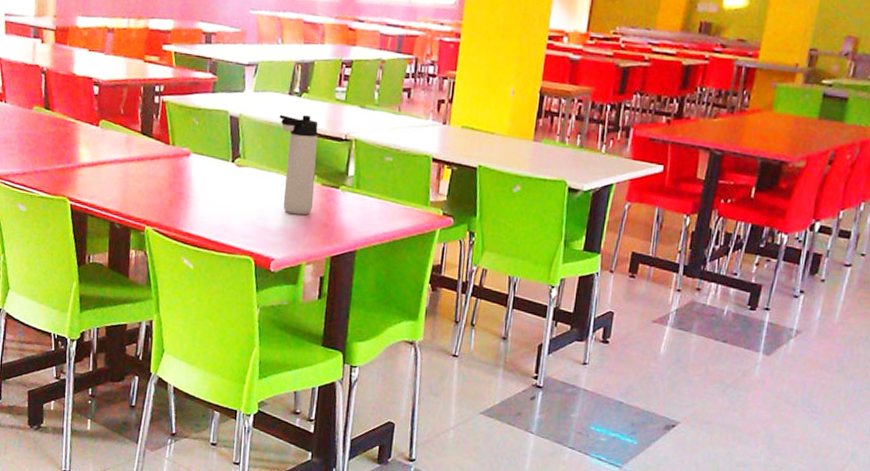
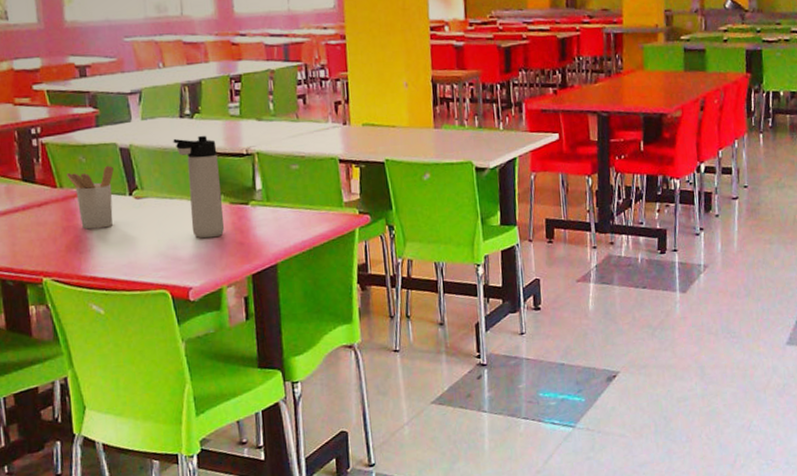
utensil holder: none [180,130,222,190] -> present [67,165,114,230]

